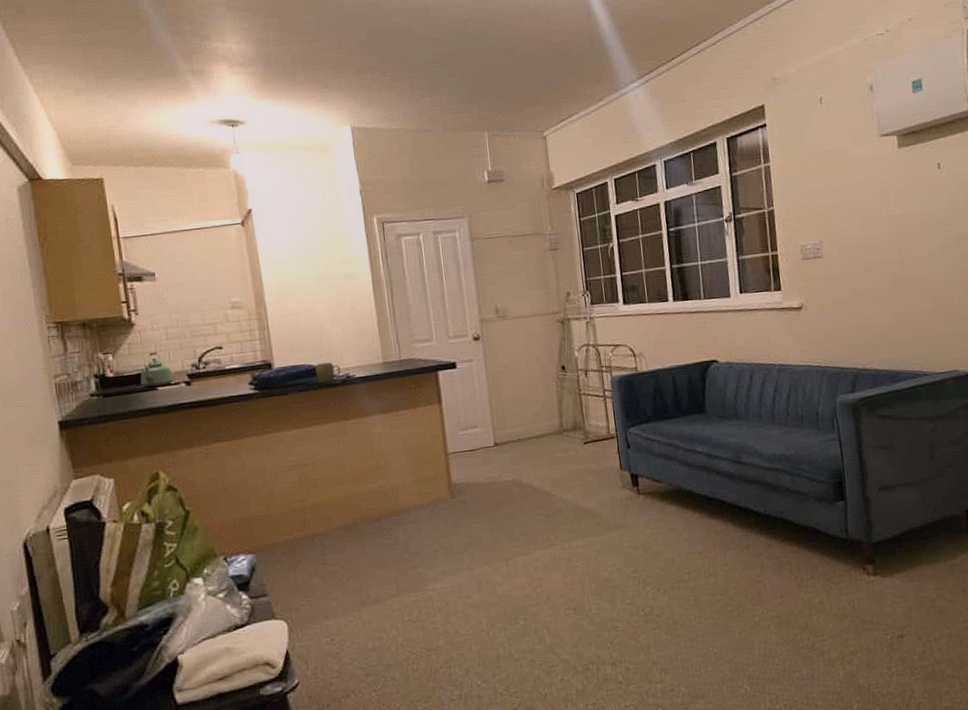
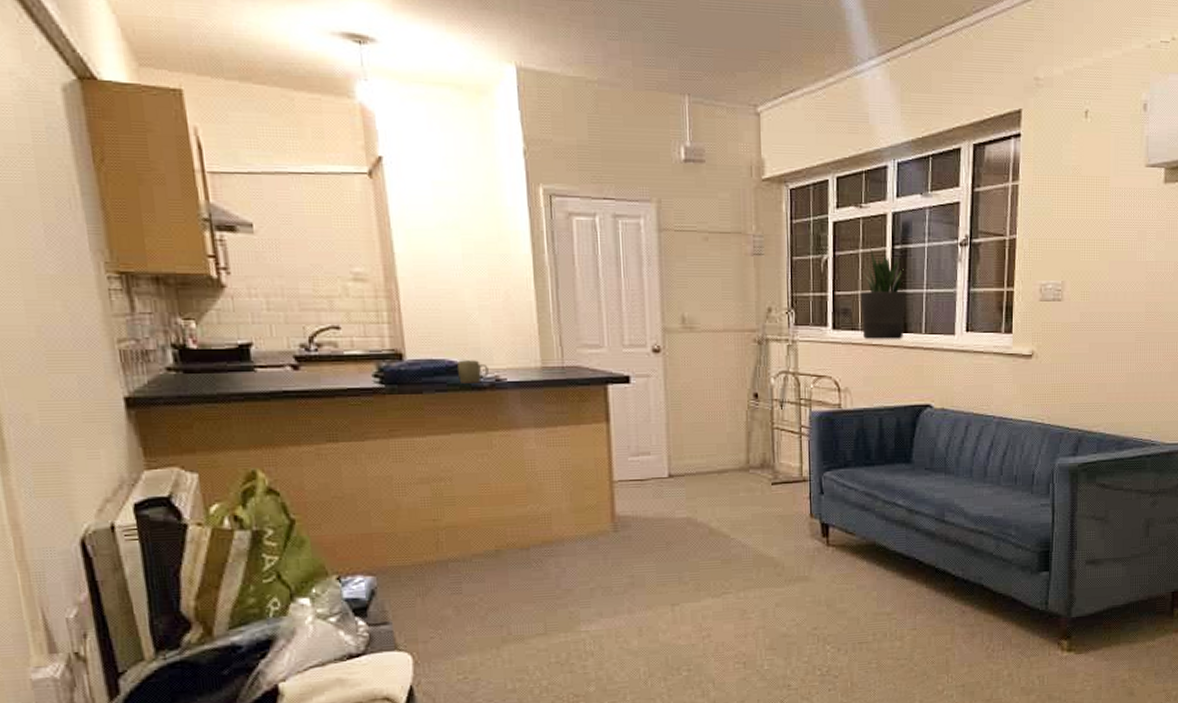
kettle: present [140,351,174,388] -> none [232,323,277,367]
planter: none [644,233,686,310] -> present [860,248,908,340]

